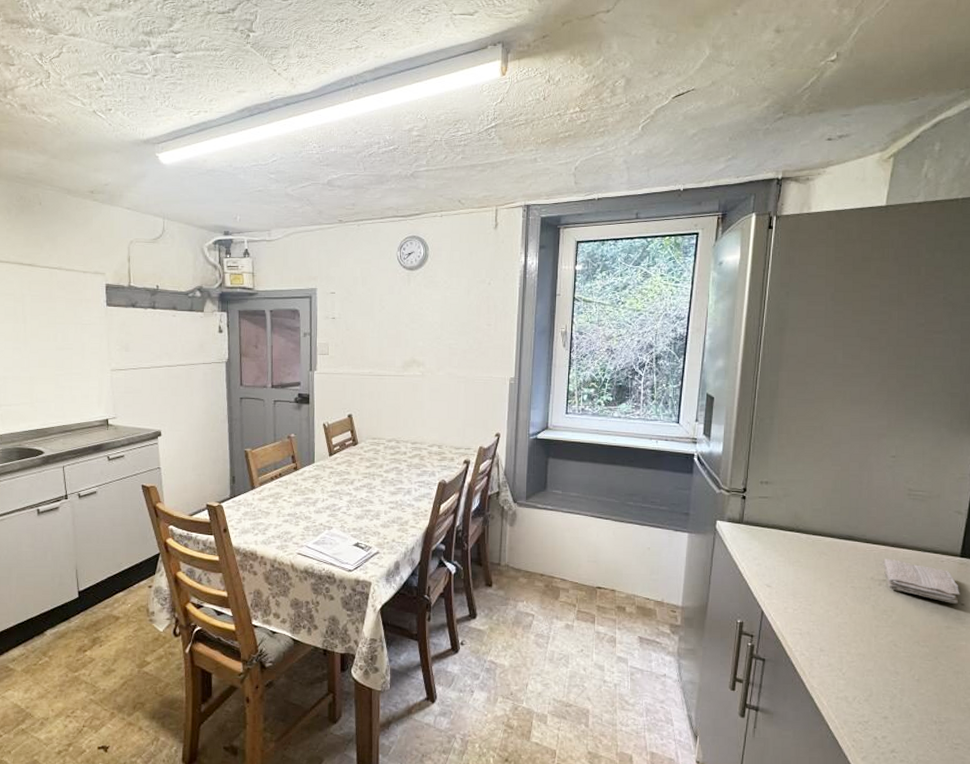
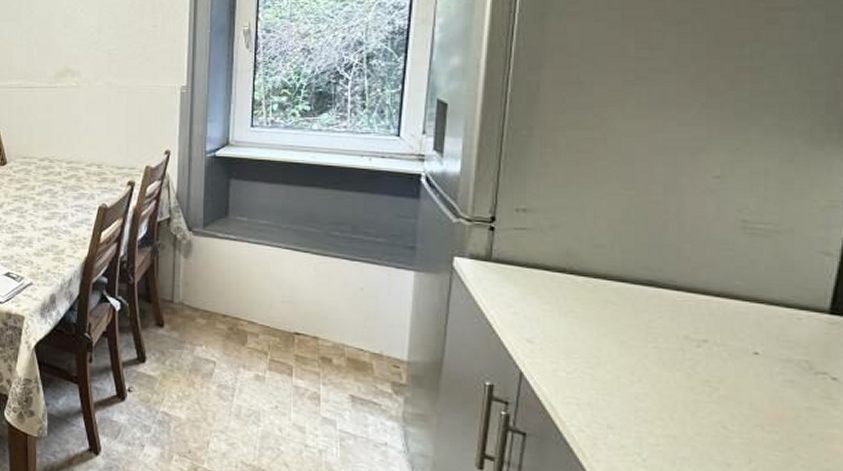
washcloth: present [882,558,960,604] -> none [702,311,830,377]

